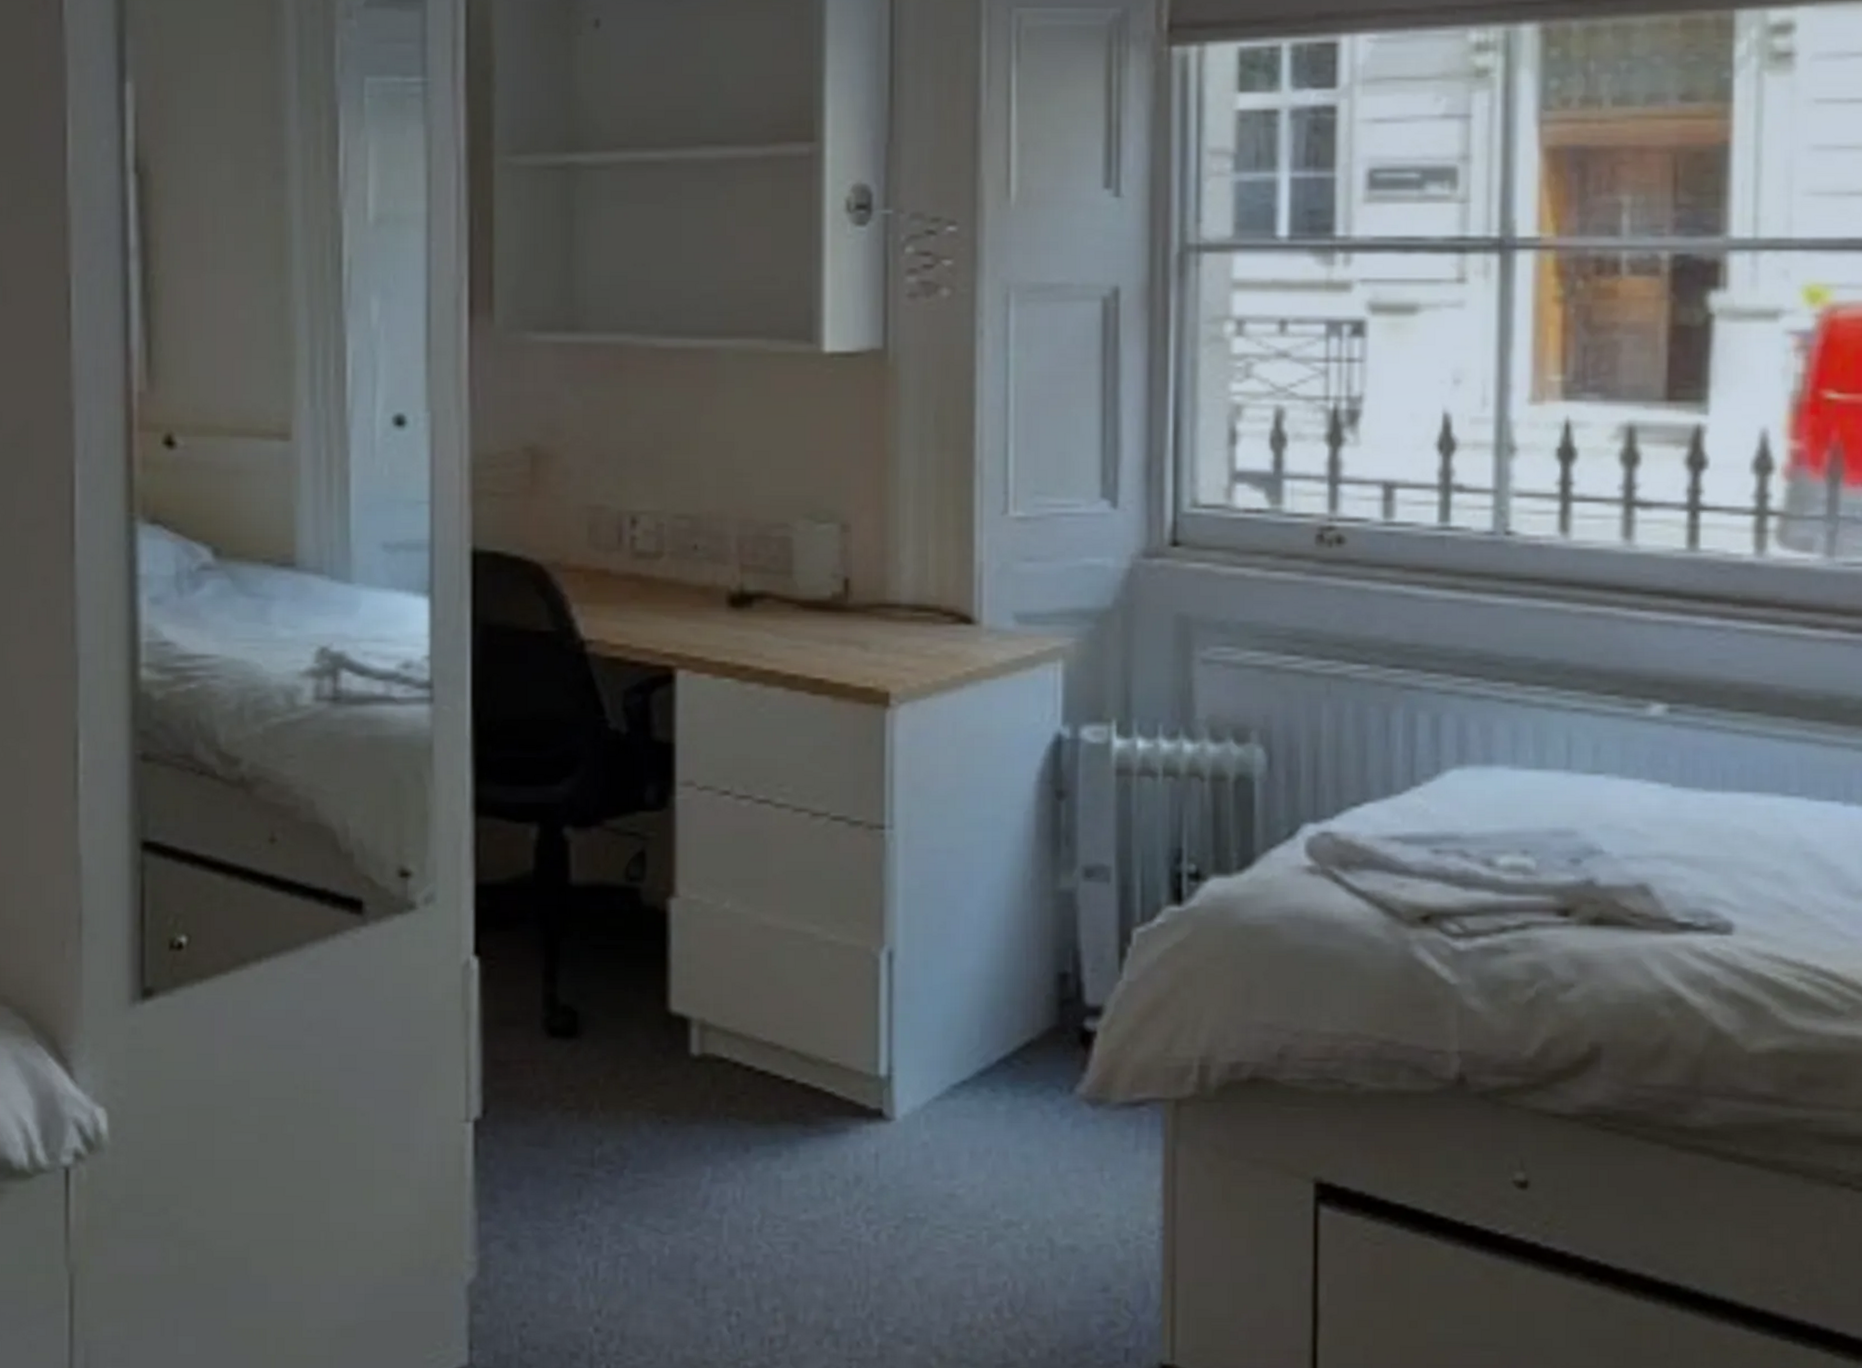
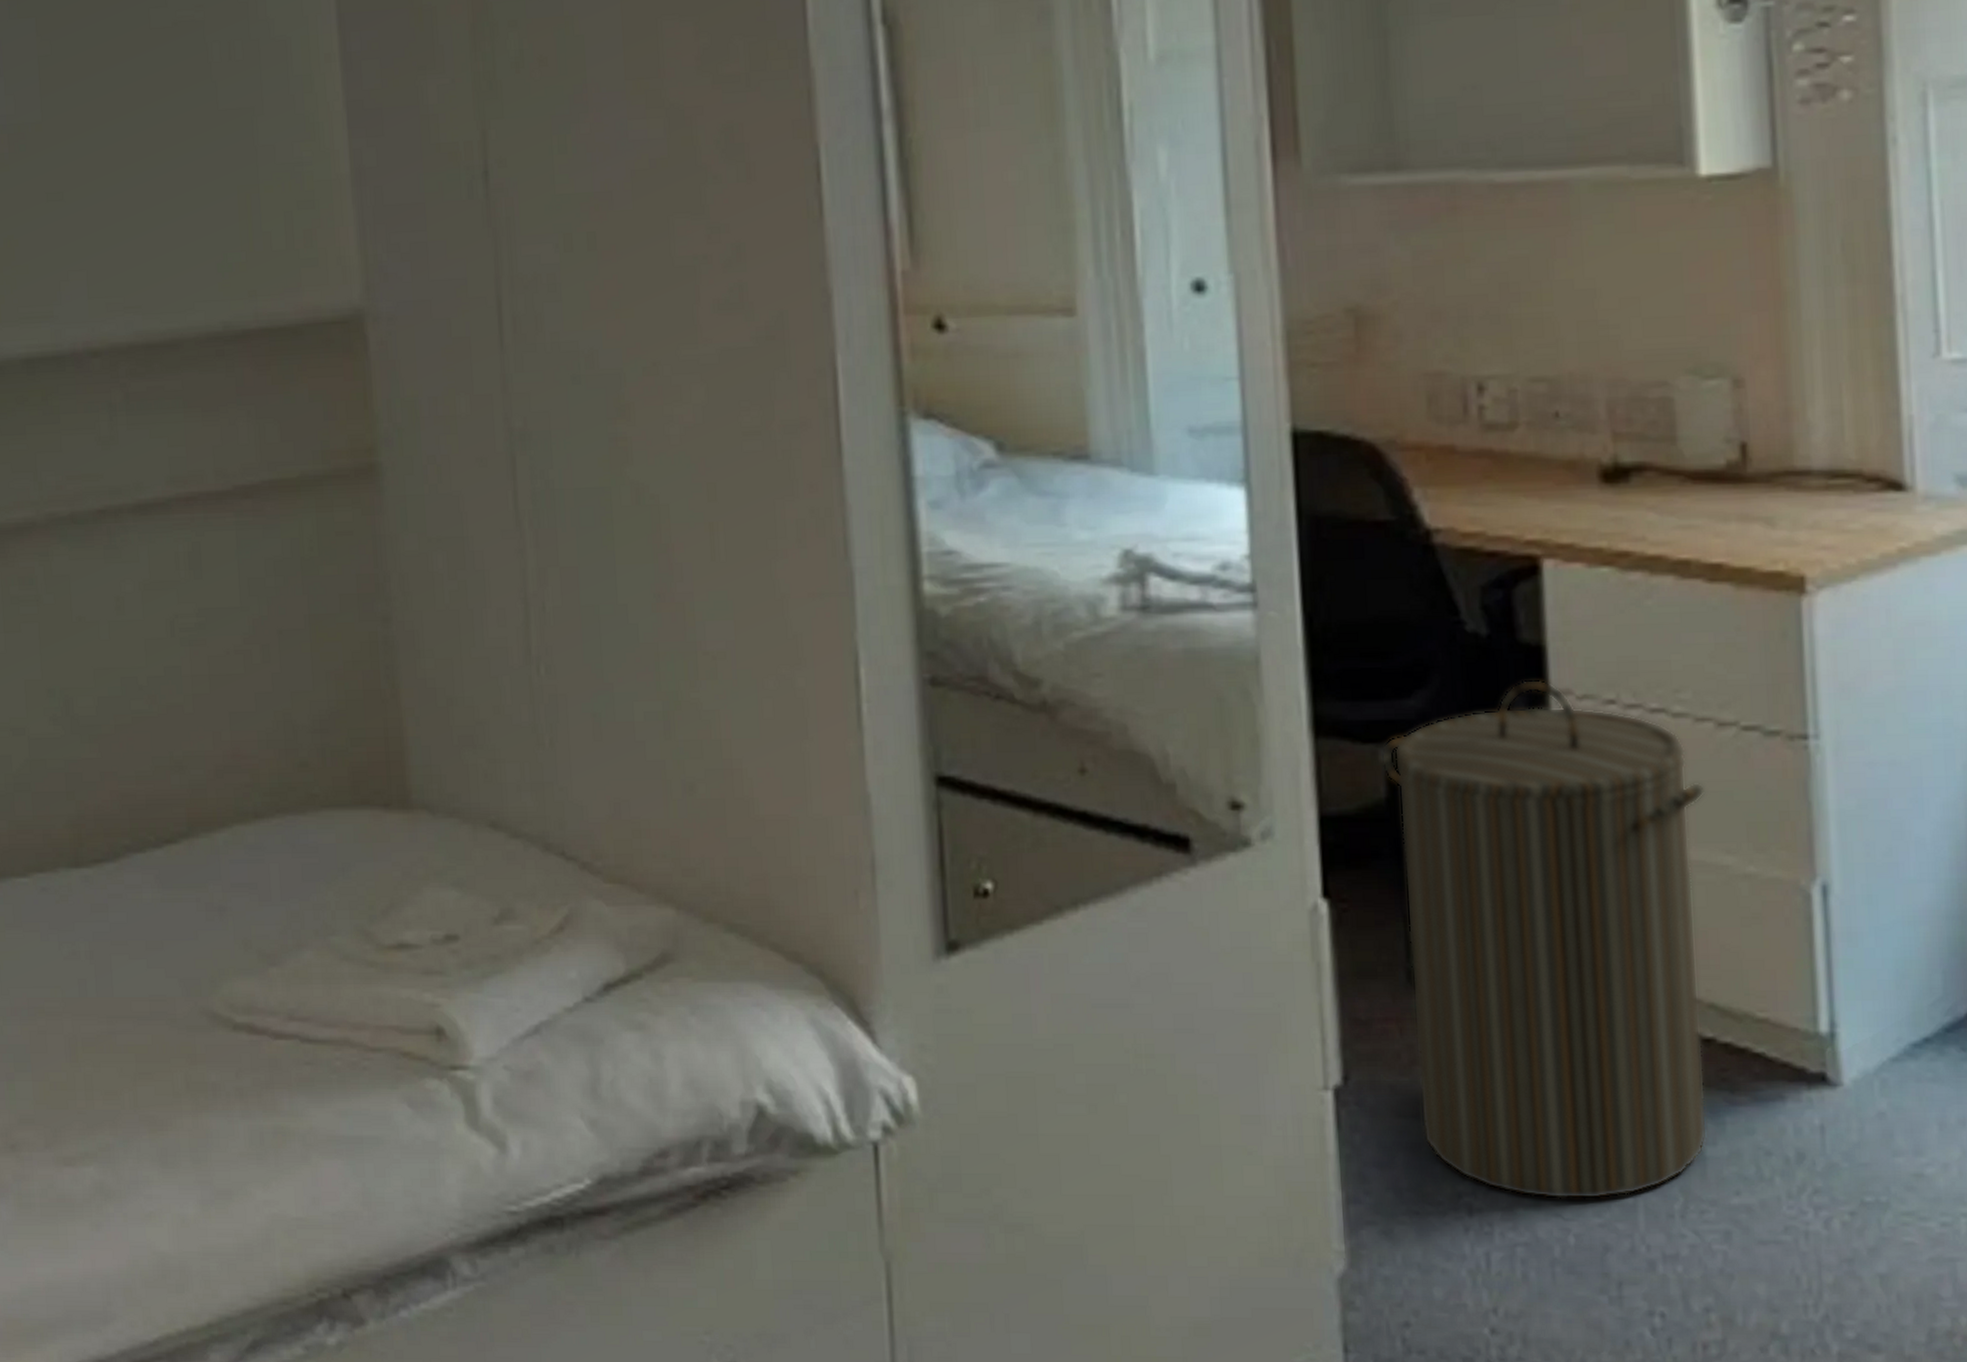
laundry hamper: none [531,771,798,1216] -> present [1381,679,1708,1199]

